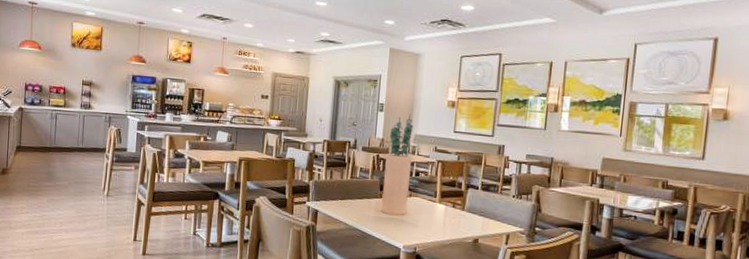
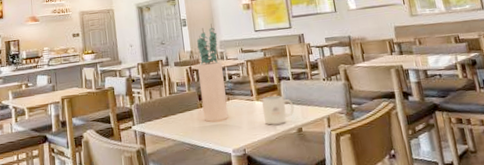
mug: none [442,201,476,231] -> present [262,95,295,125]

